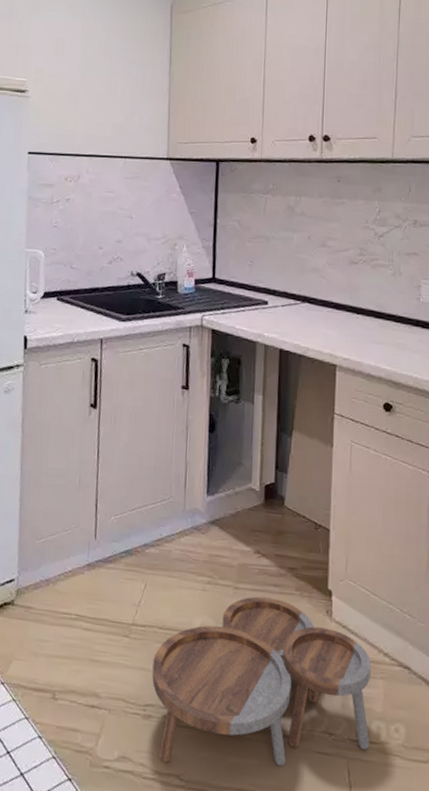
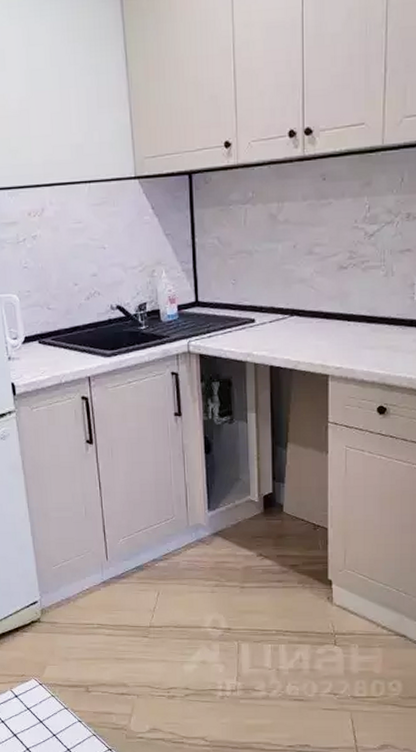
nesting tables: present [152,596,371,767] -> none [172,592,371,730]

